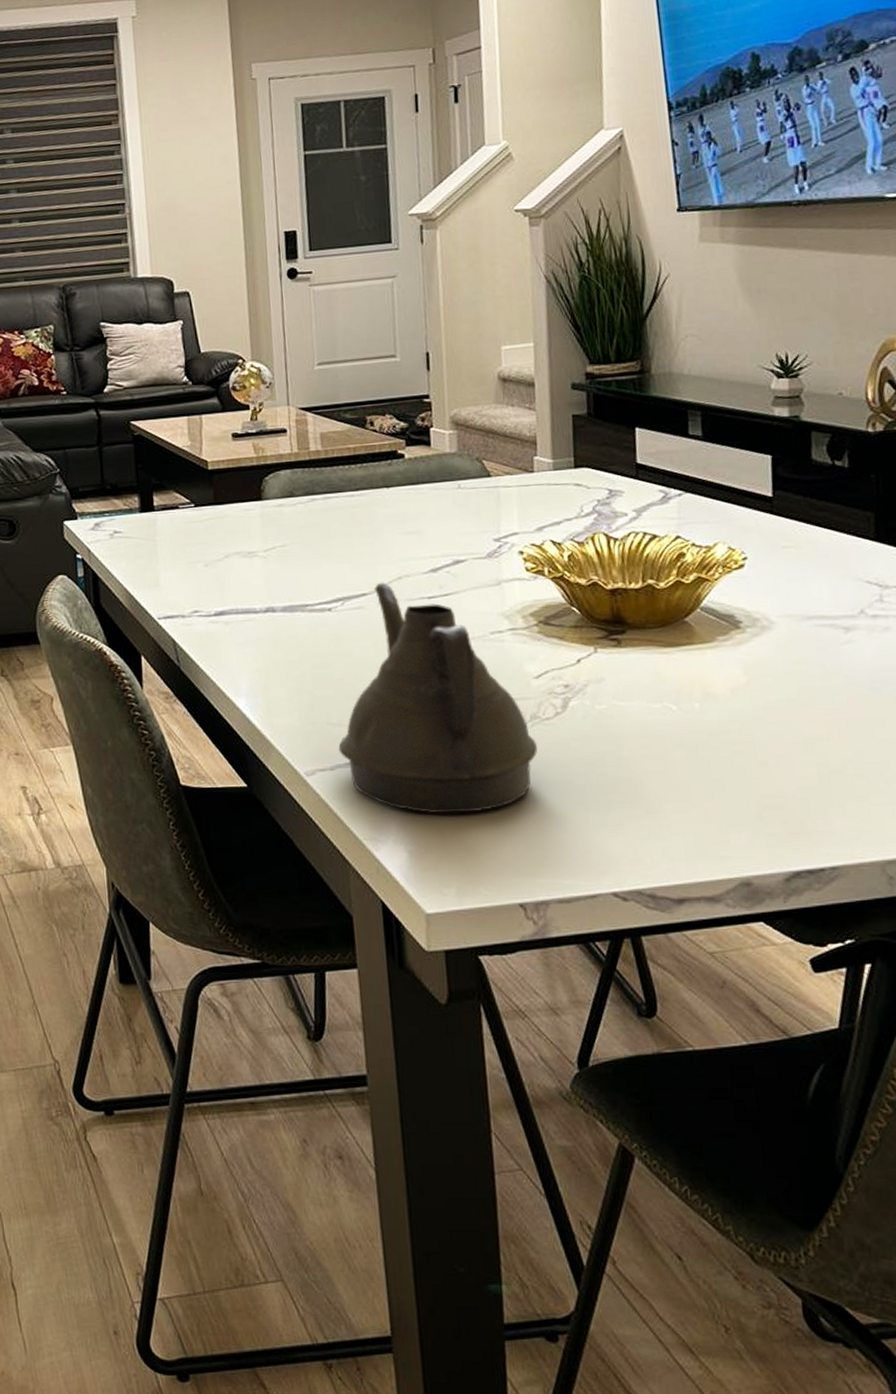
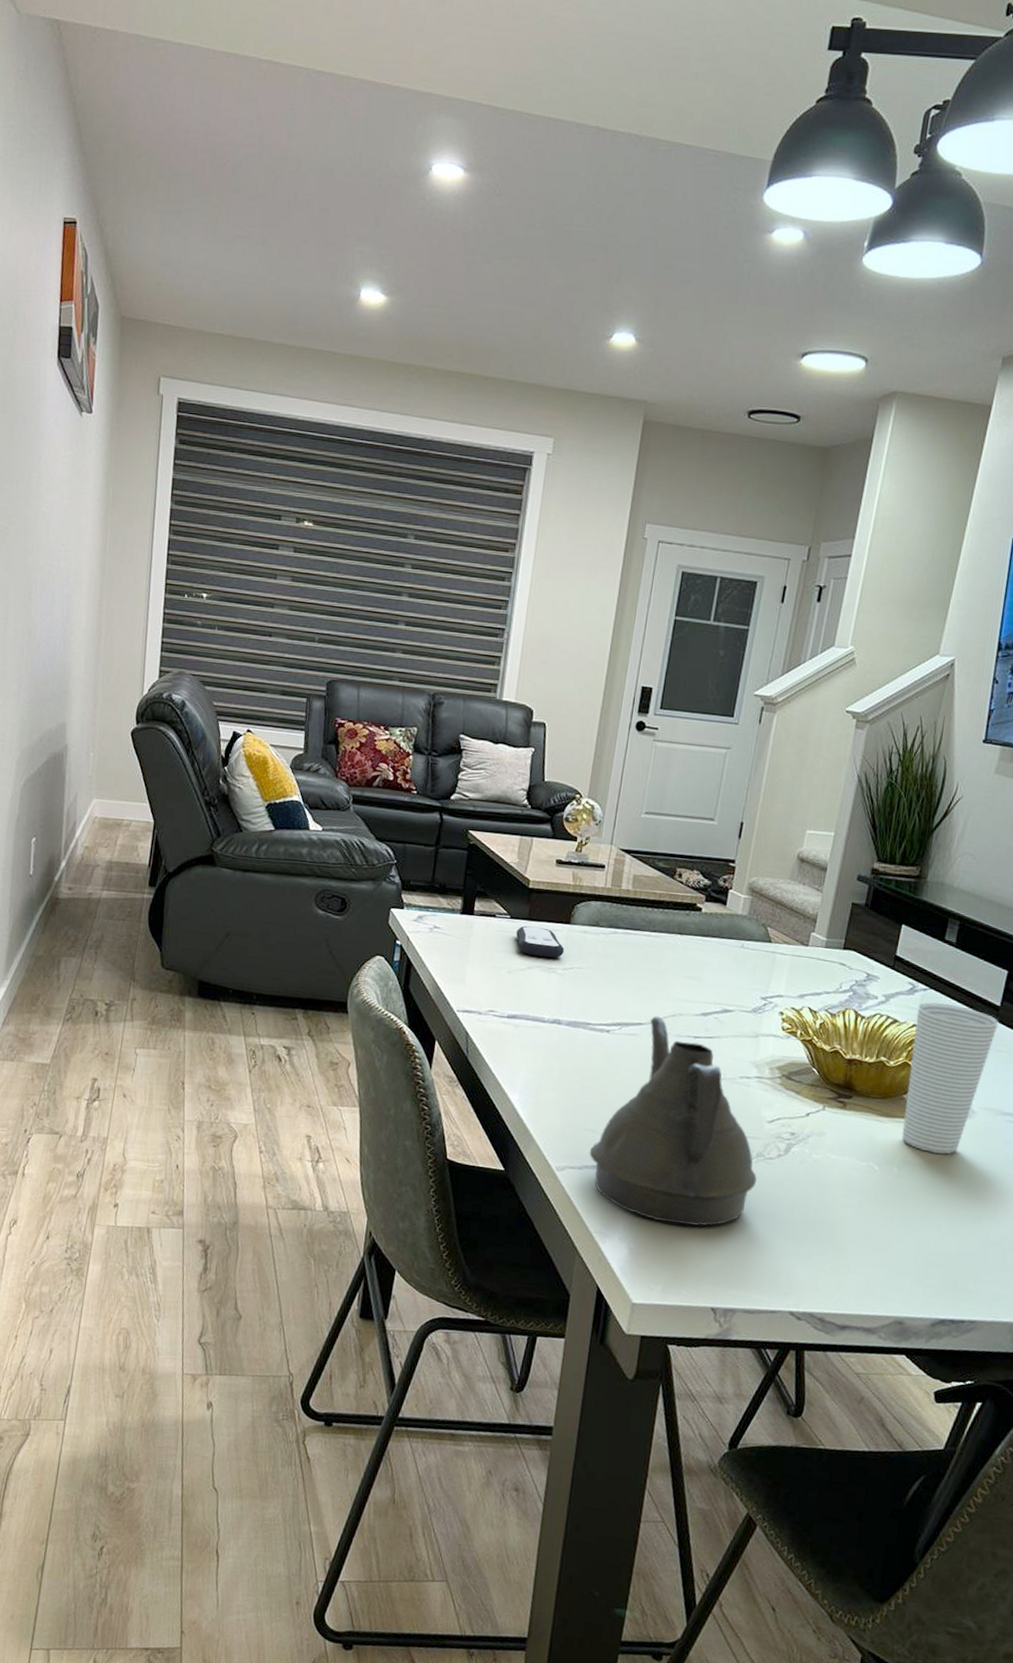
remote control: none [205,510,262,543] -> present [516,925,565,958]
cup: none [676,505,776,678] -> present [901,1002,999,1155]

